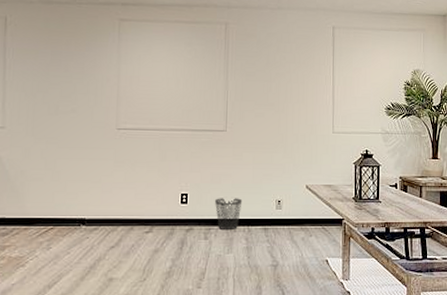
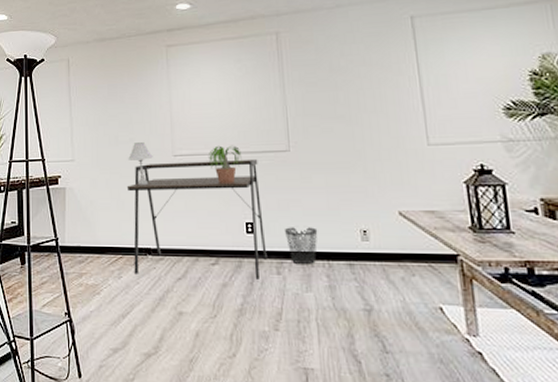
desk: none [64,135,198,244] -> present [126,158,267,279]
table lamp: none [68,114,96,157] -> present [128,142,153,186]
potted plant: none [152,122,184,158] -> present [209,145,242,183]

